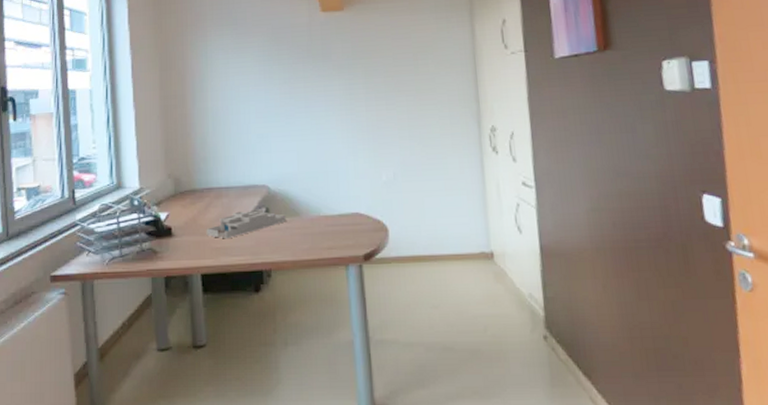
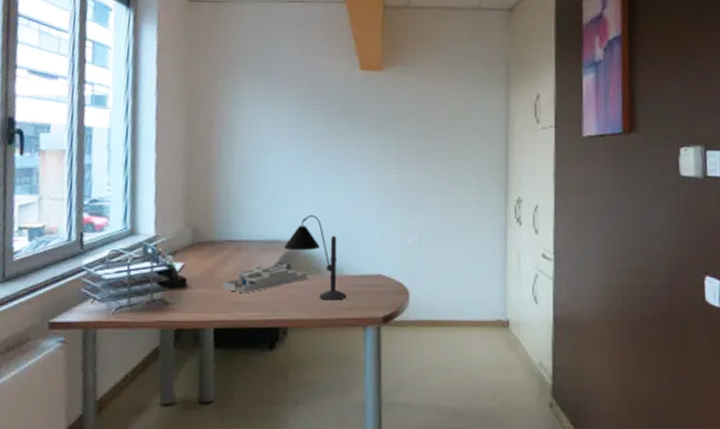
desk lamp: none [261,157,327,241] -> present [283,214,347,300]

